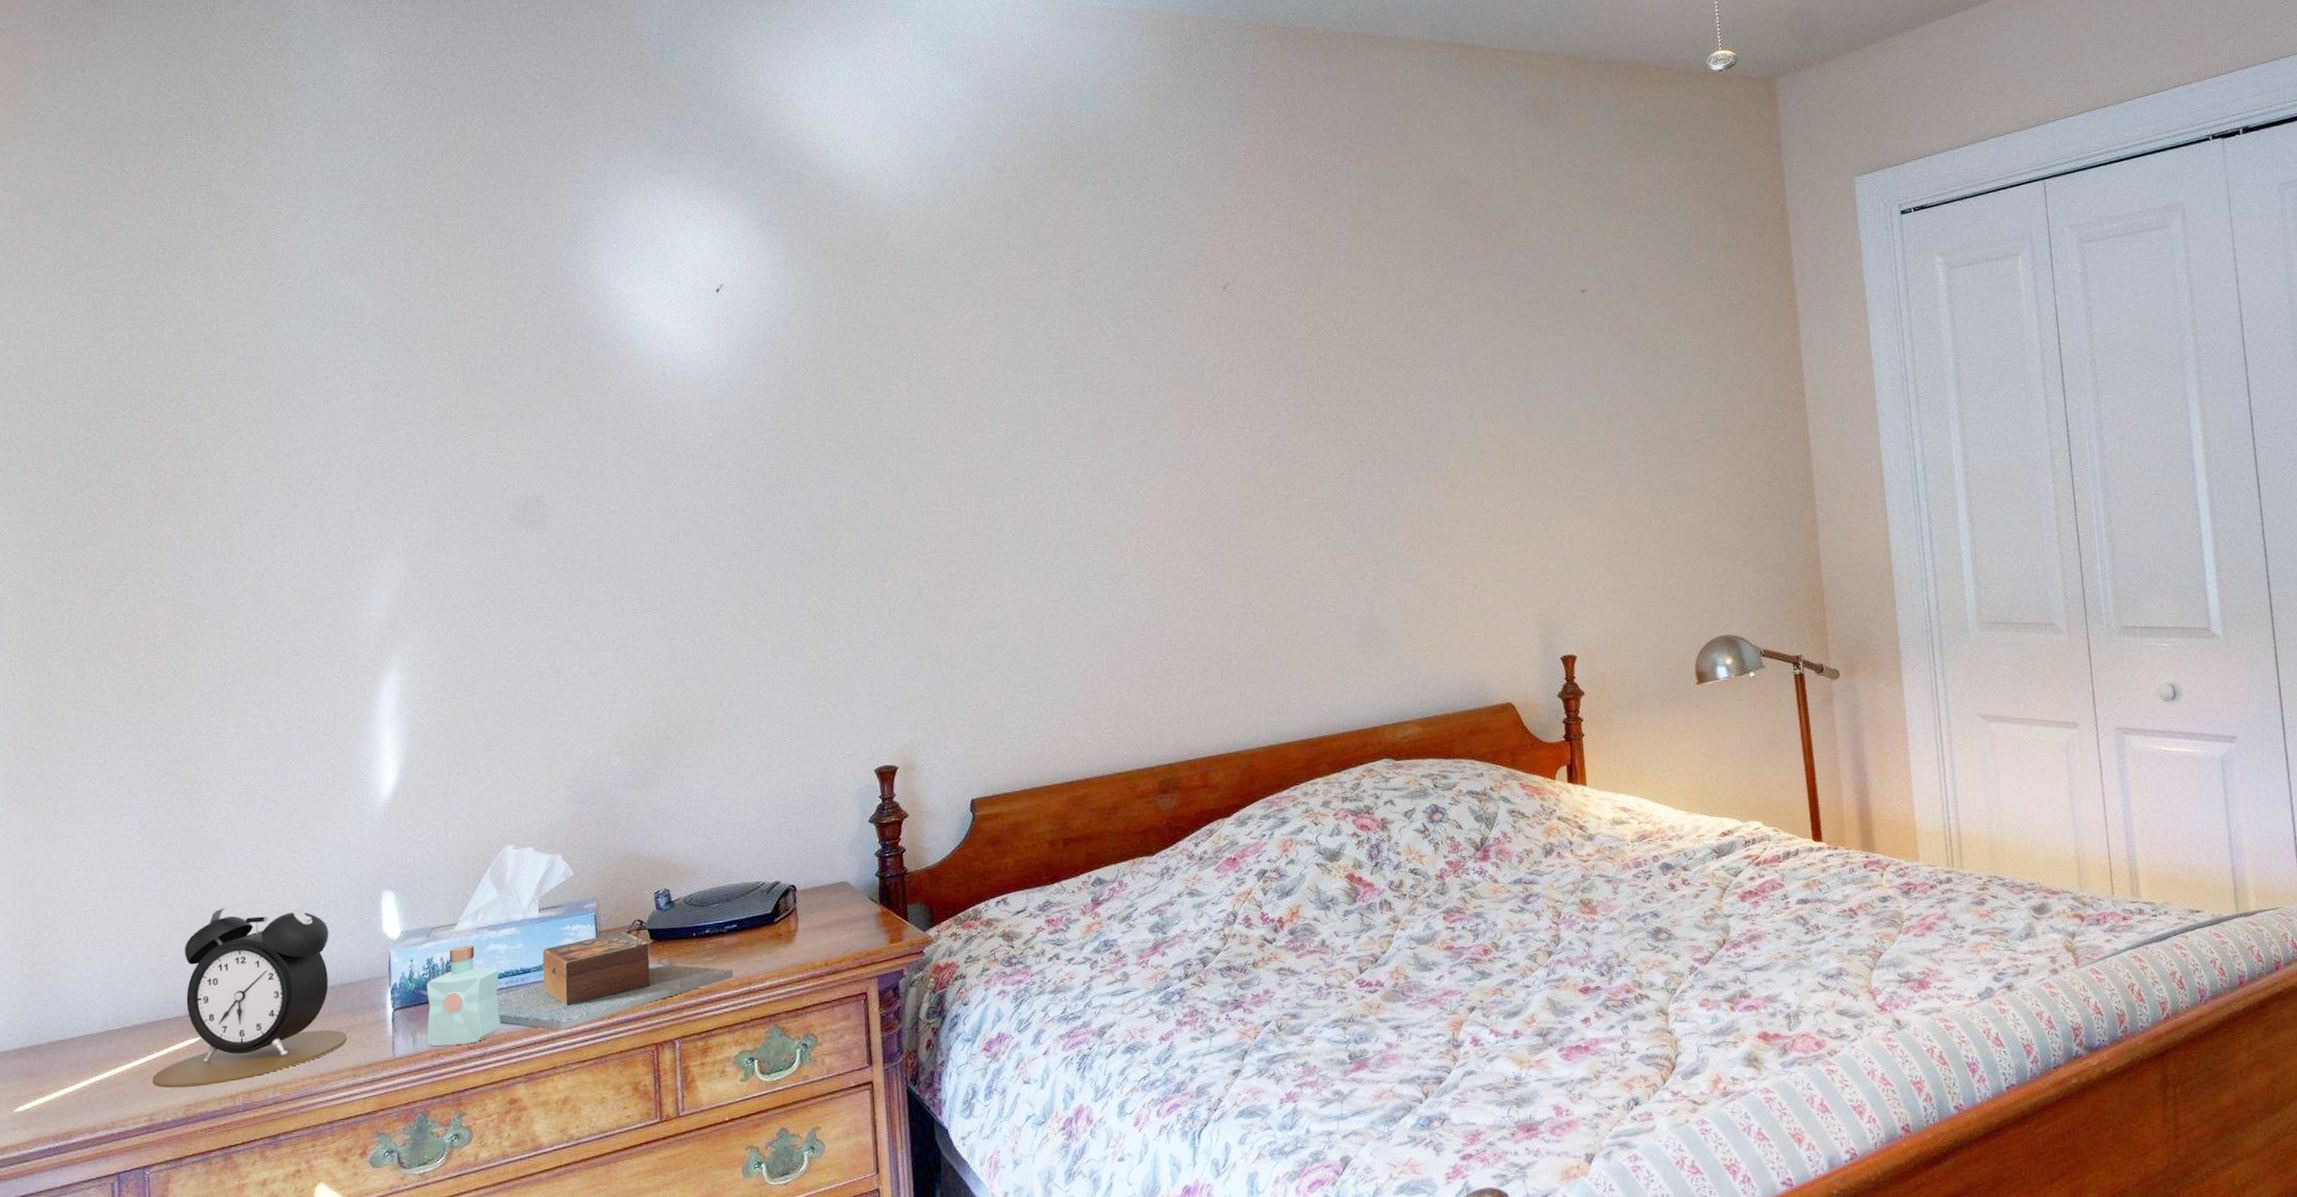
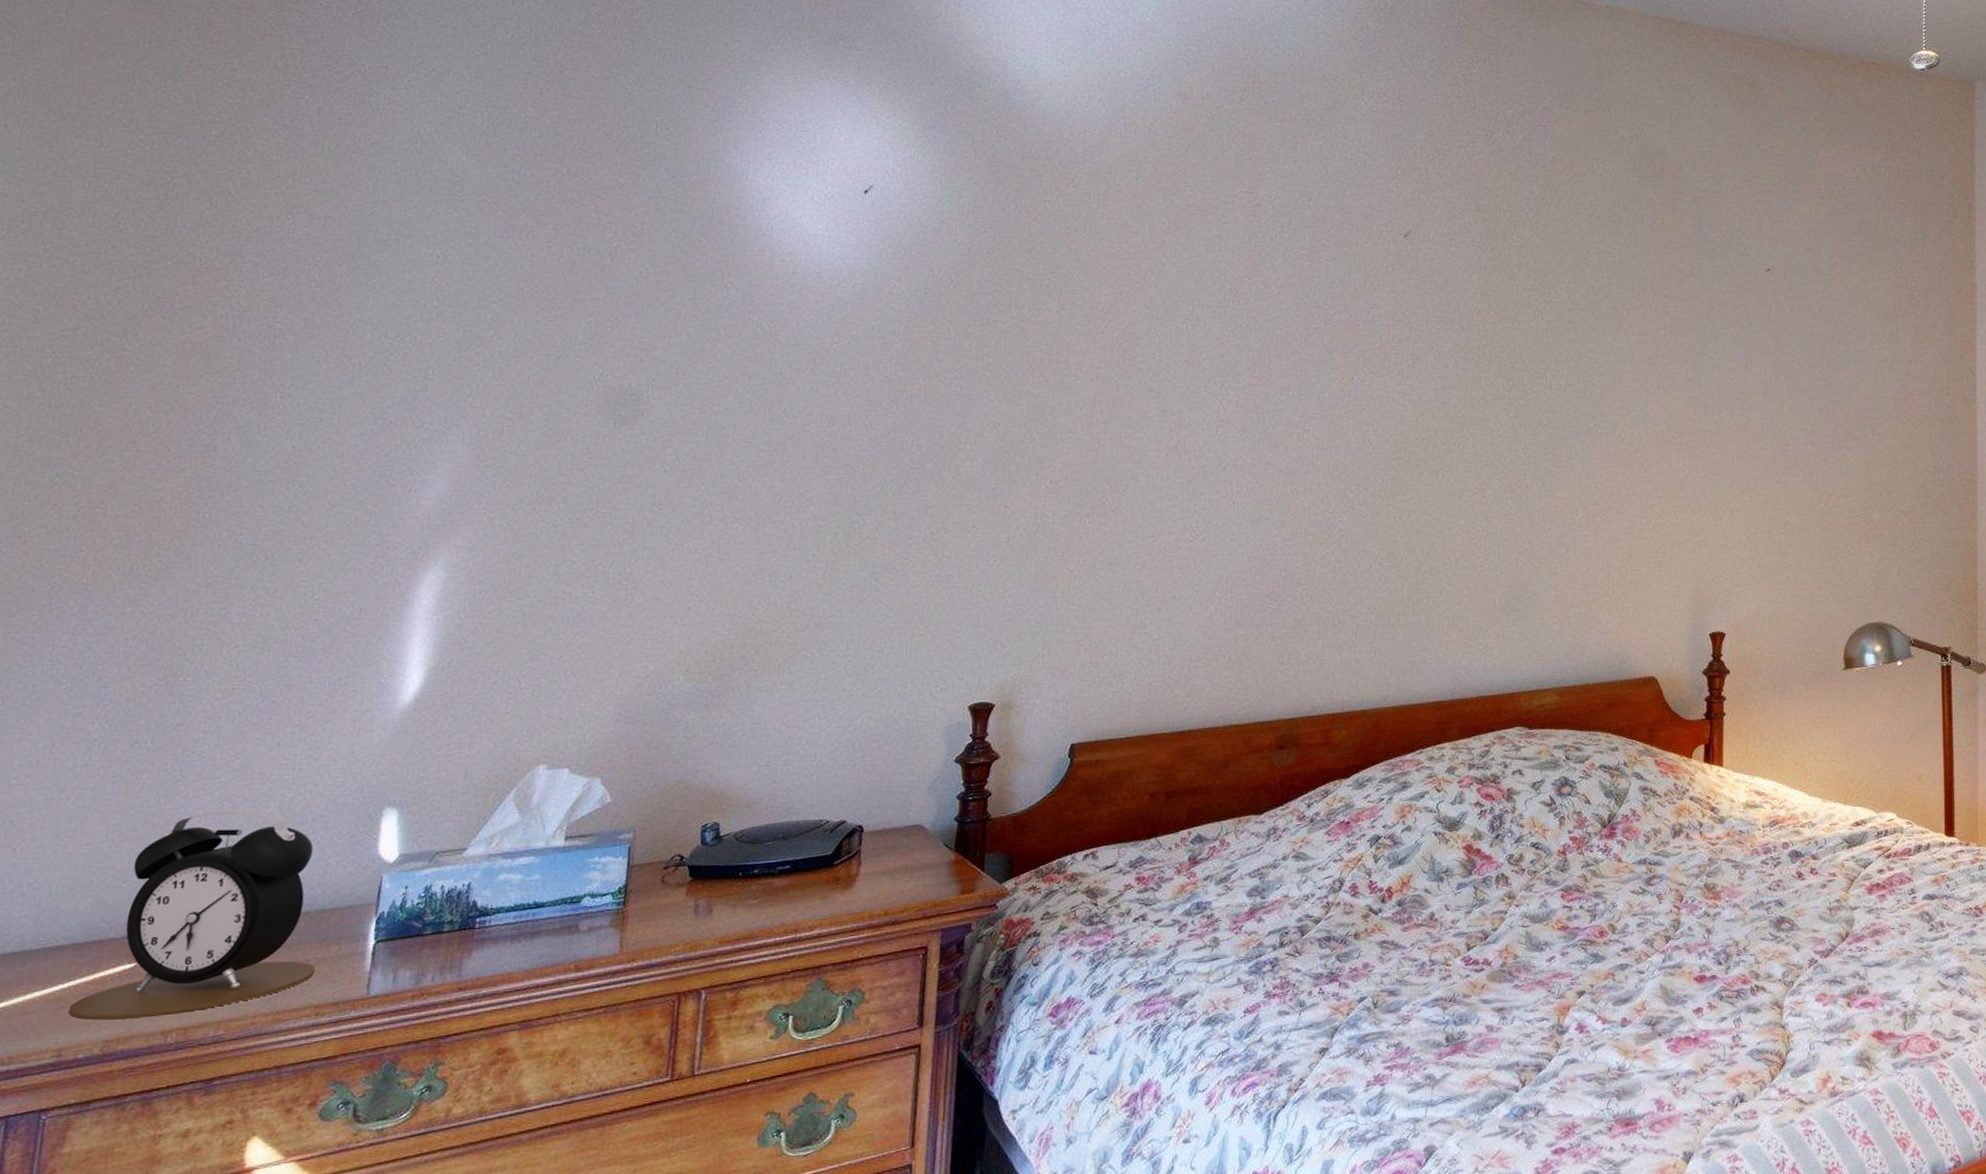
perfume: present [426,944,501,1047] -> none [410,872,508,986]
wooden box: present [497,932,734,1031] -> none [499,867,780,974]

